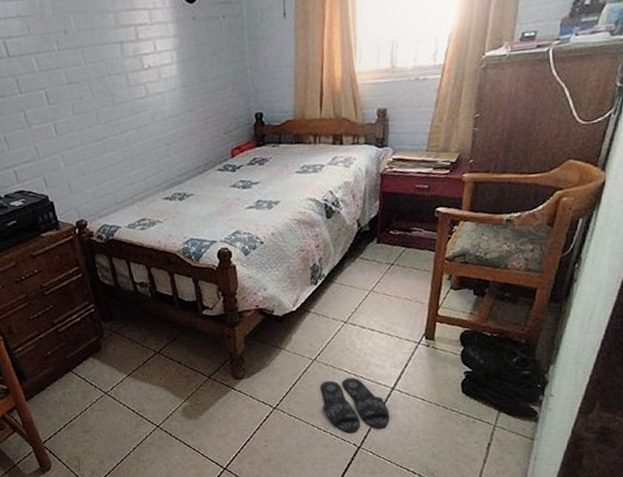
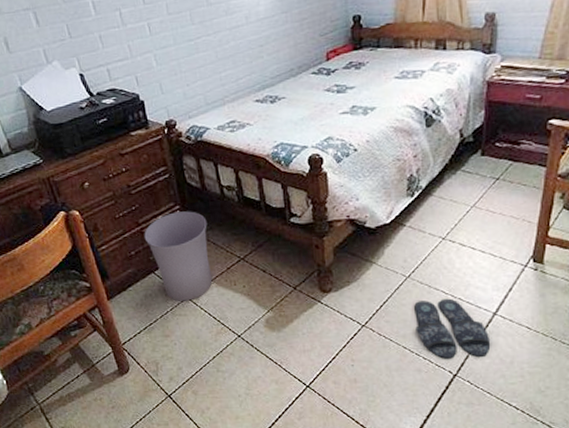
waste bin: none [59,309,130,397] -> present [144,211,213,301]

